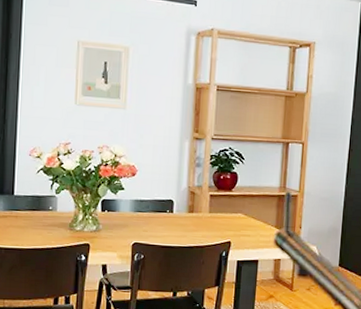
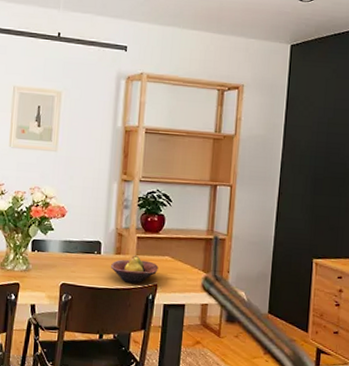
fruit bowl: none [184,213,232,241] -> present [111,255,159,283]

